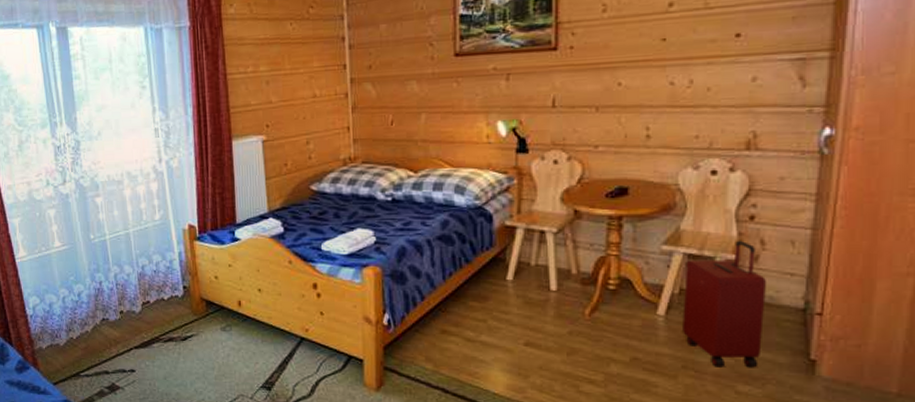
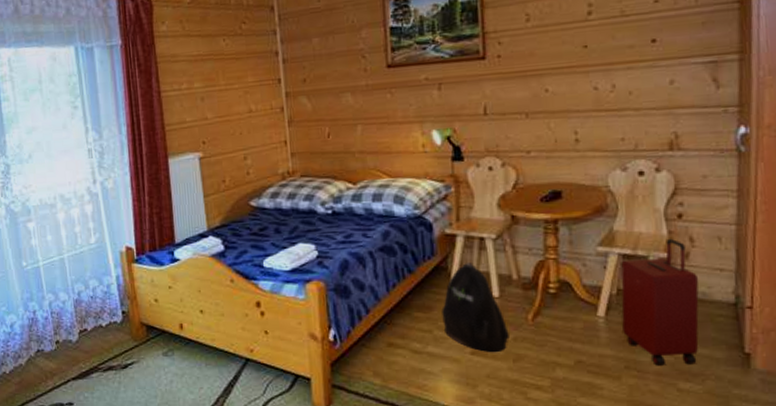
backpack: none [497,255,565,344] -> present [442,263,509,352]

